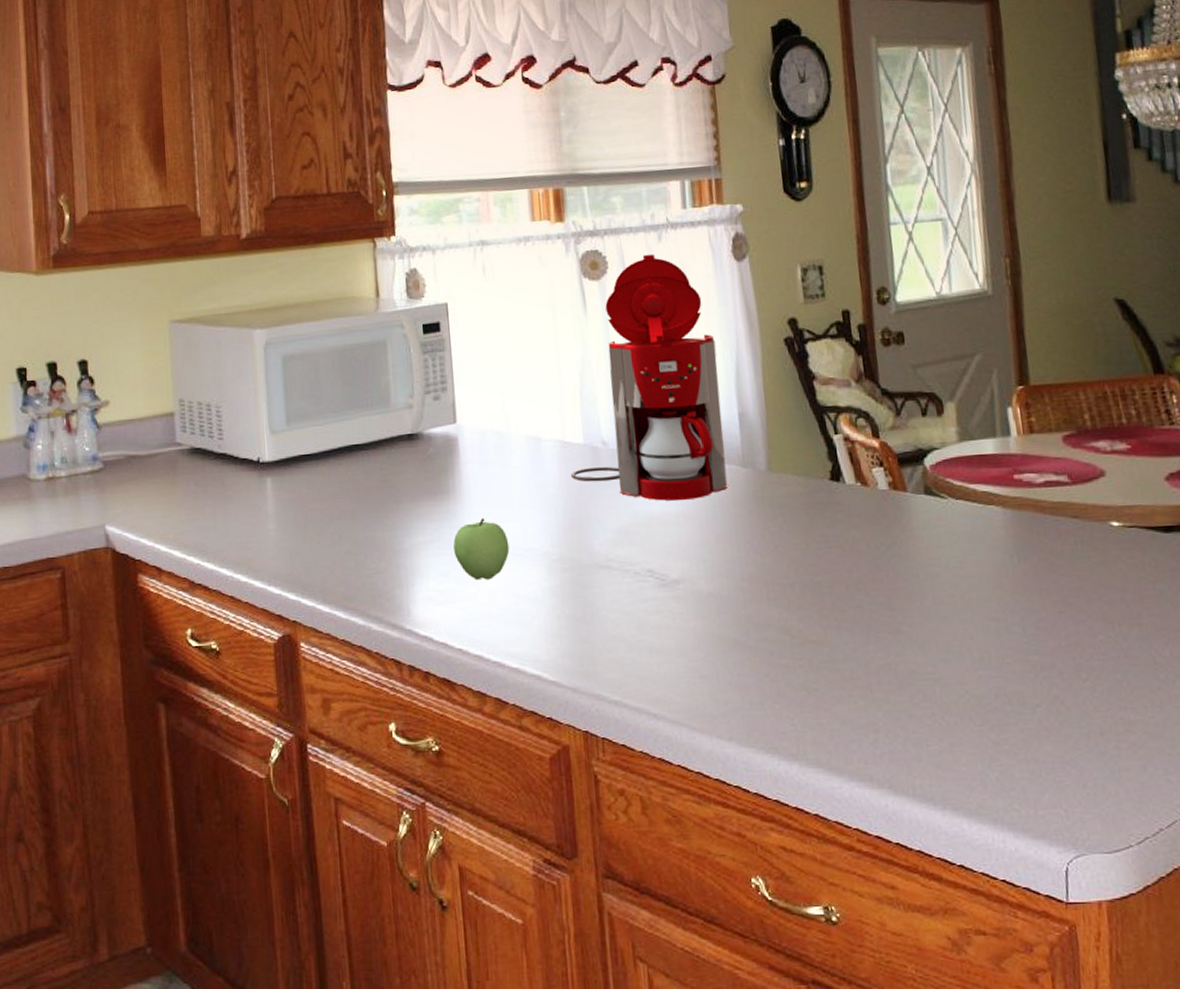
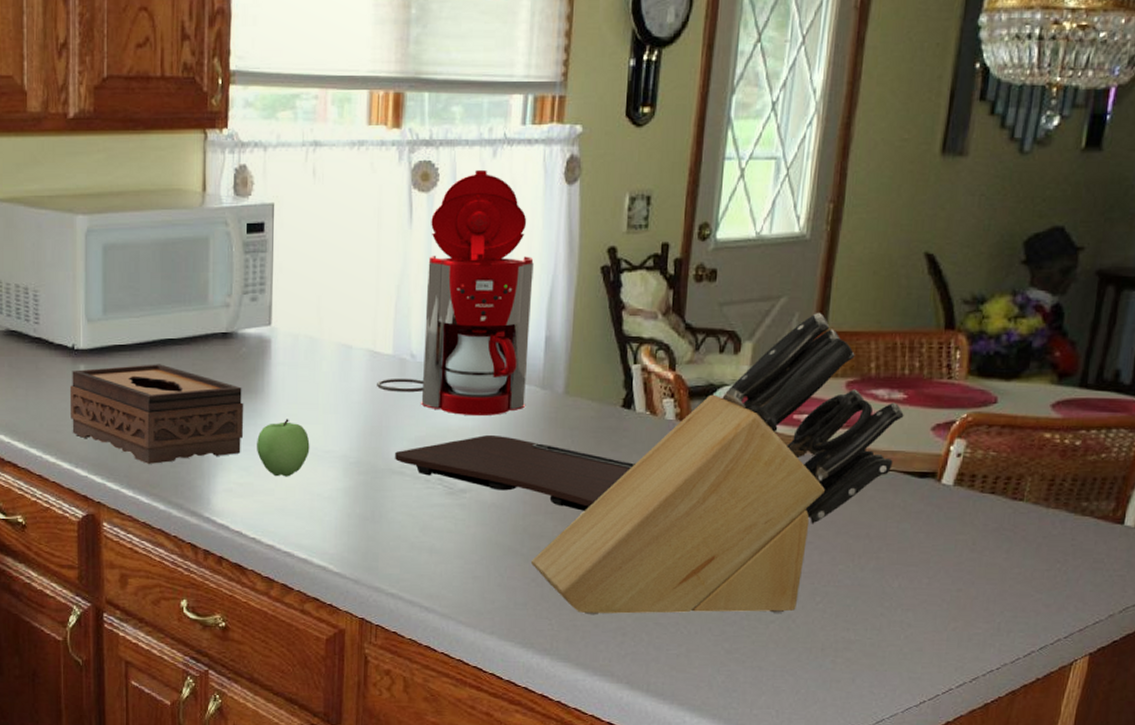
tissue box: none [257,471,438,576] -> present [69,364,244,464]
cutting board: none [599,519,855,595] -> present [395,435,635,511]
knife block: none [760,367,1133,711] -> present [530,313,904,616]

